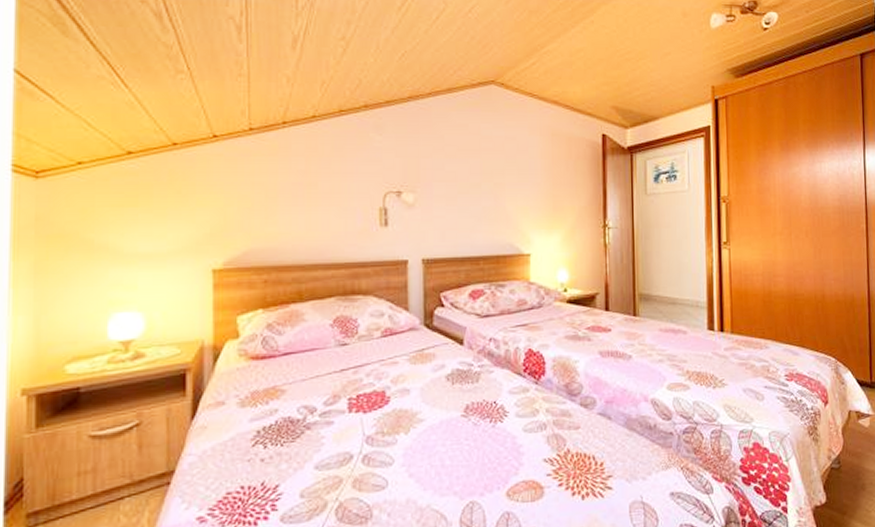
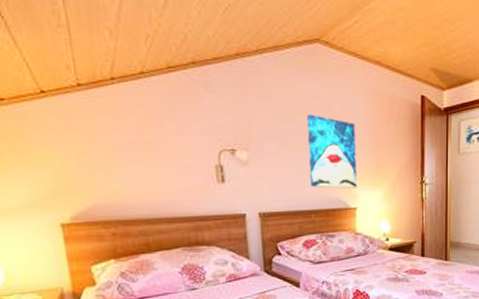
wall art: none [478,154,531,233] -> present [306,114,357,189]

